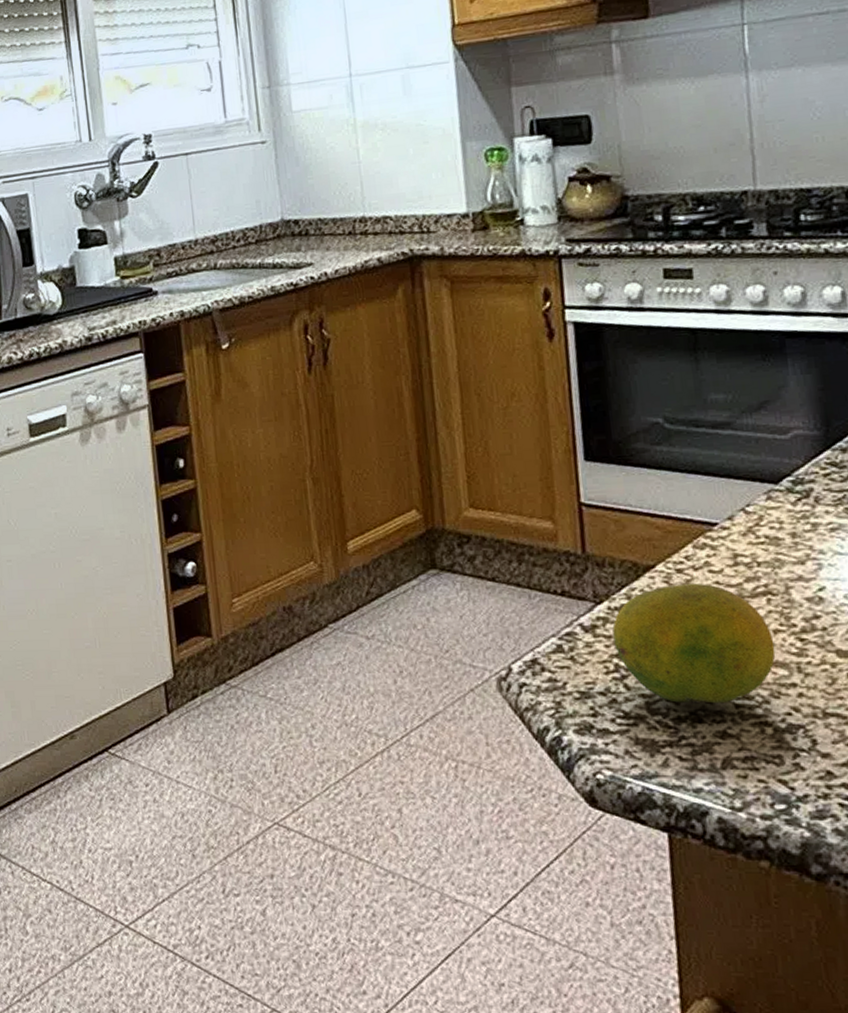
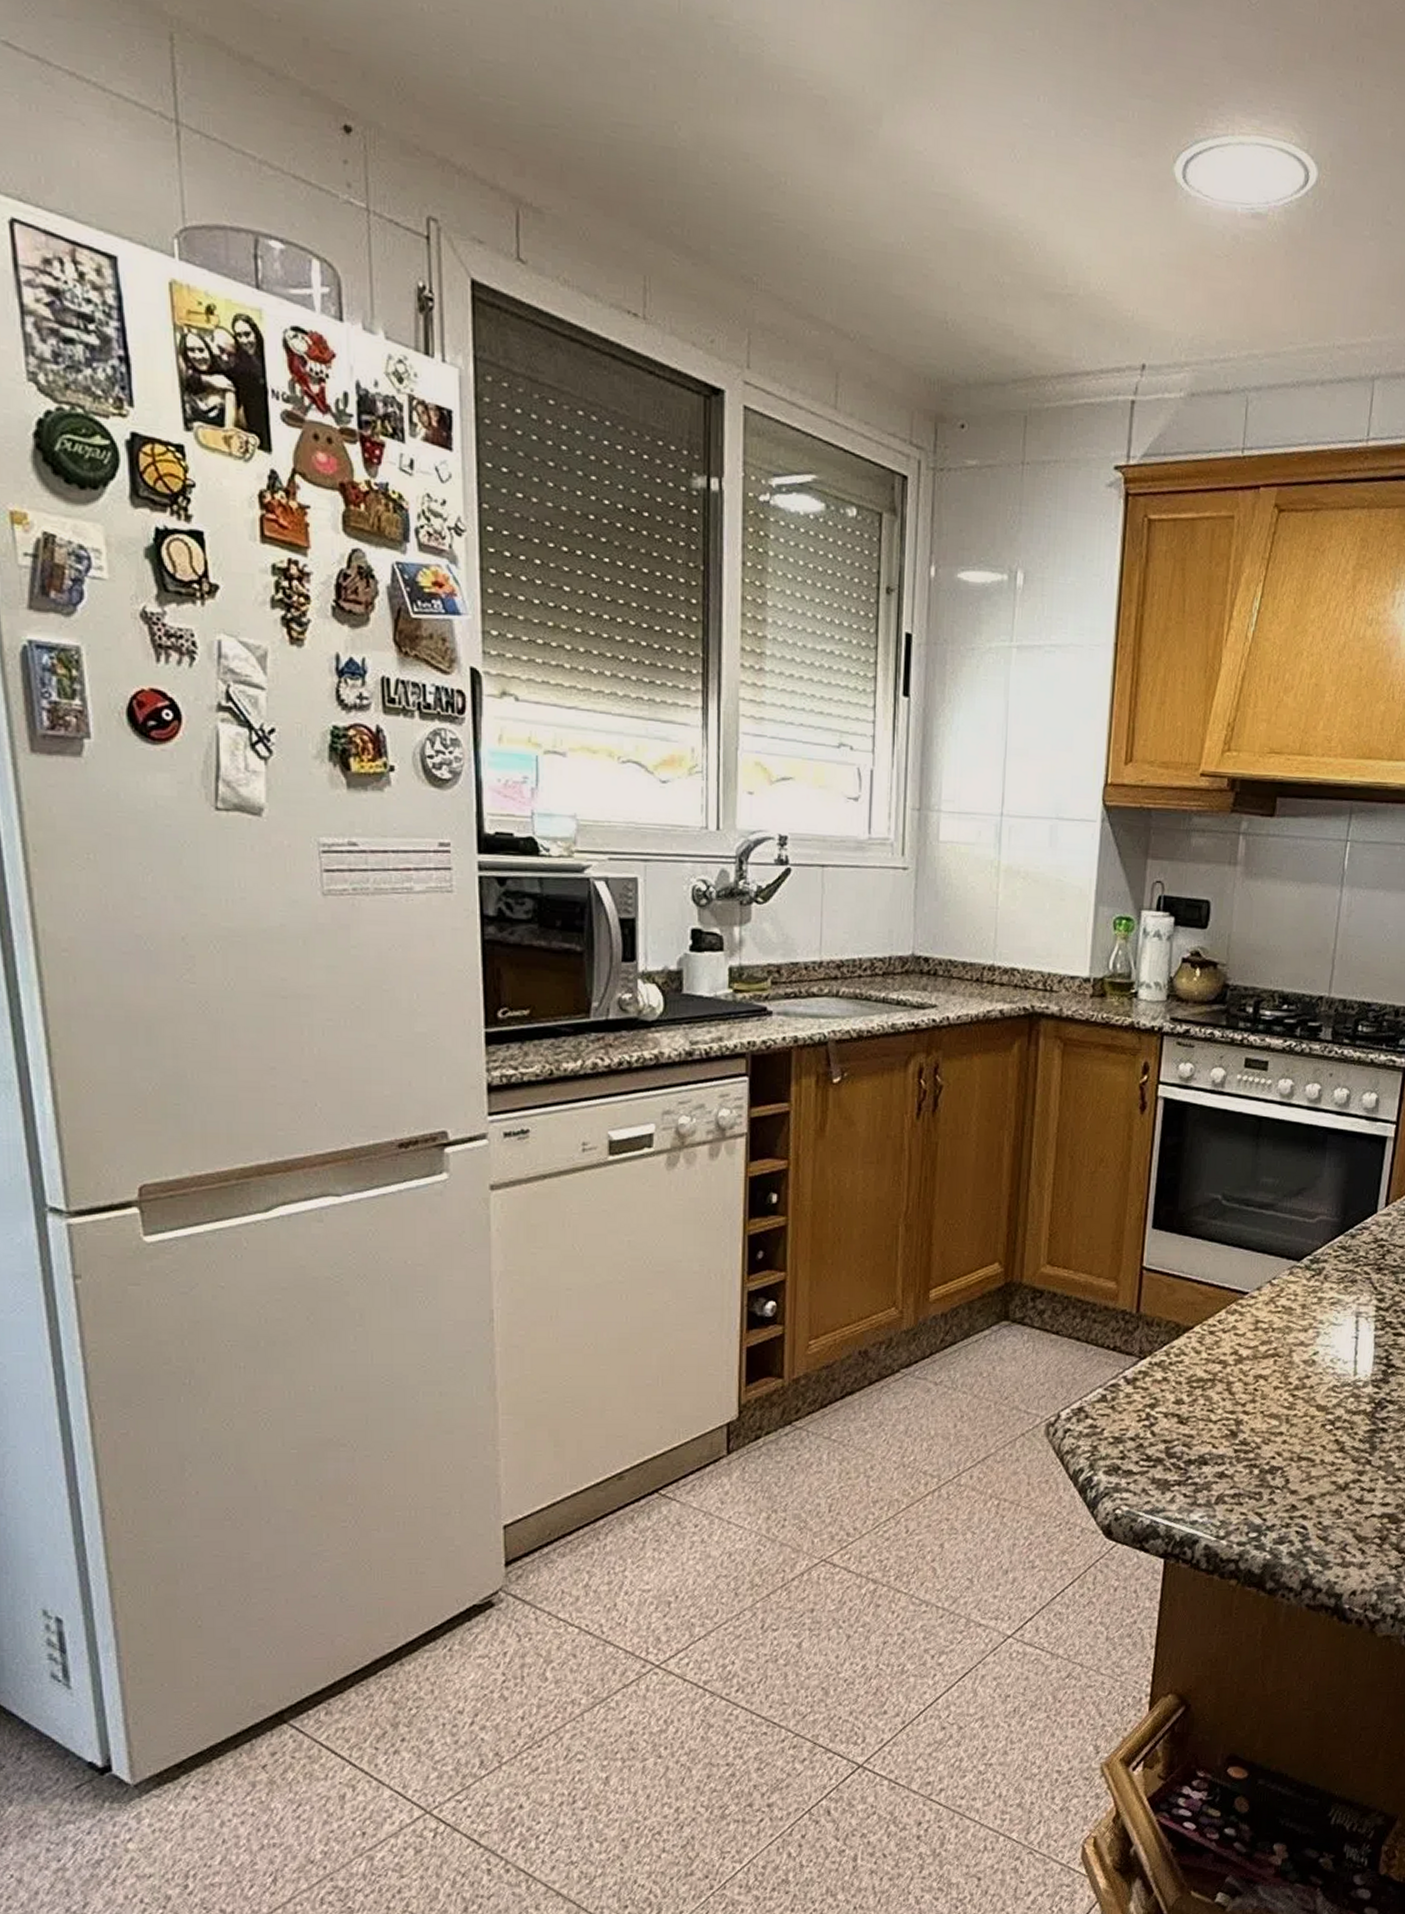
fruit: present [612,583,776,704] -> none [1149,1344,1273,1449]

